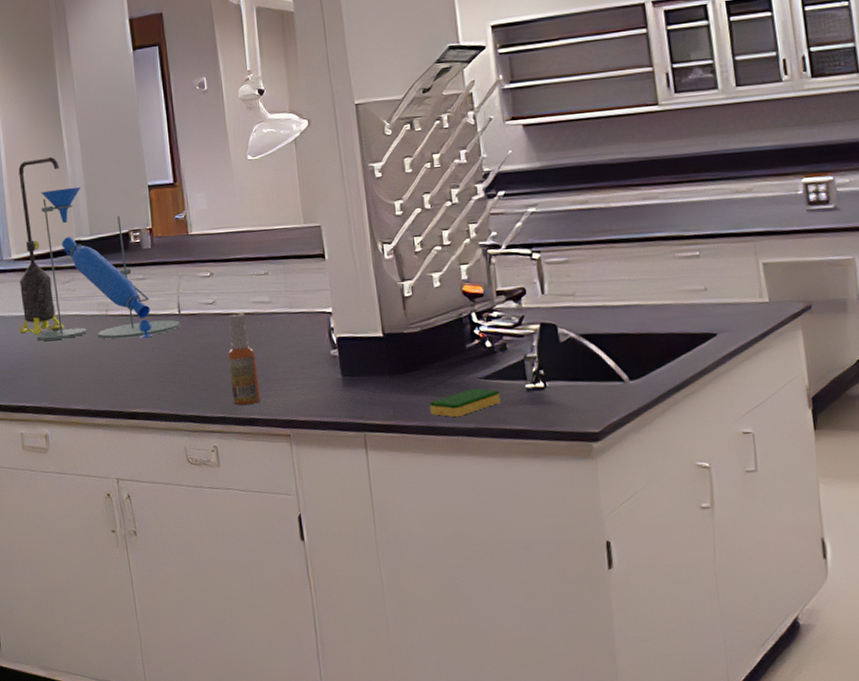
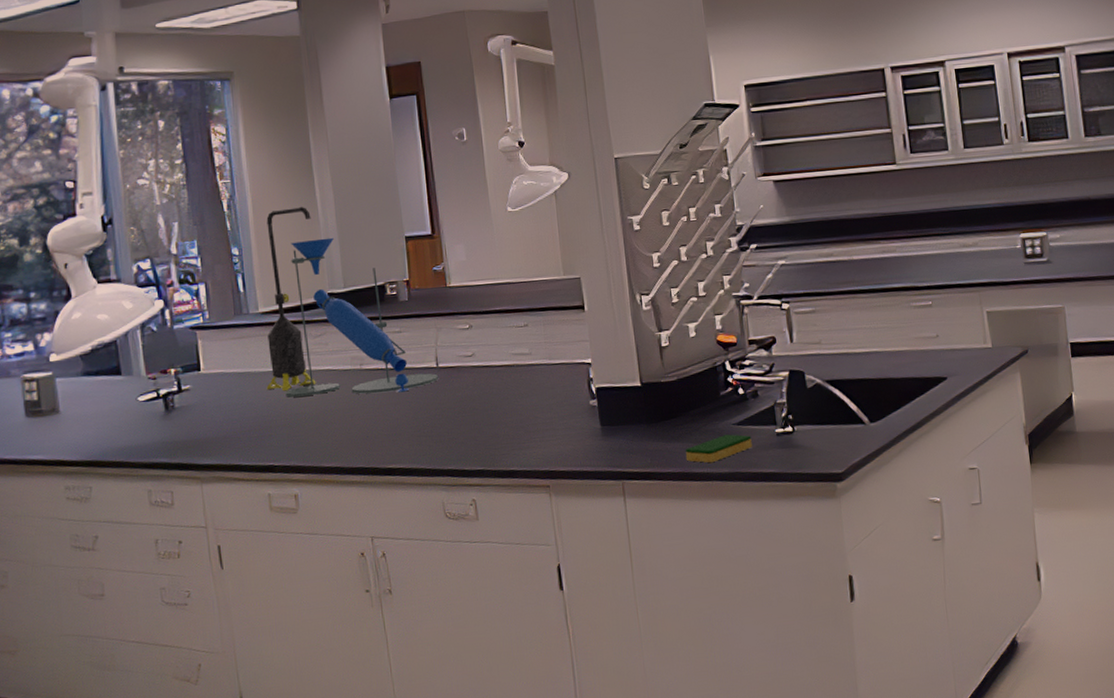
spray bottle: present [227,312,262,405] -> none [486,364,521,457]

